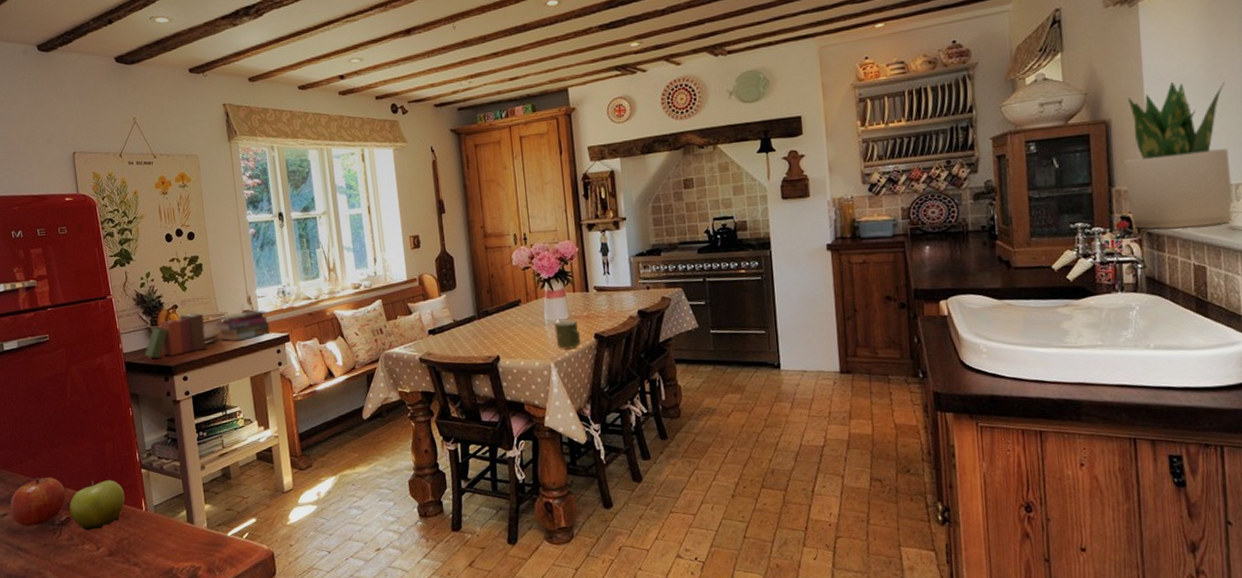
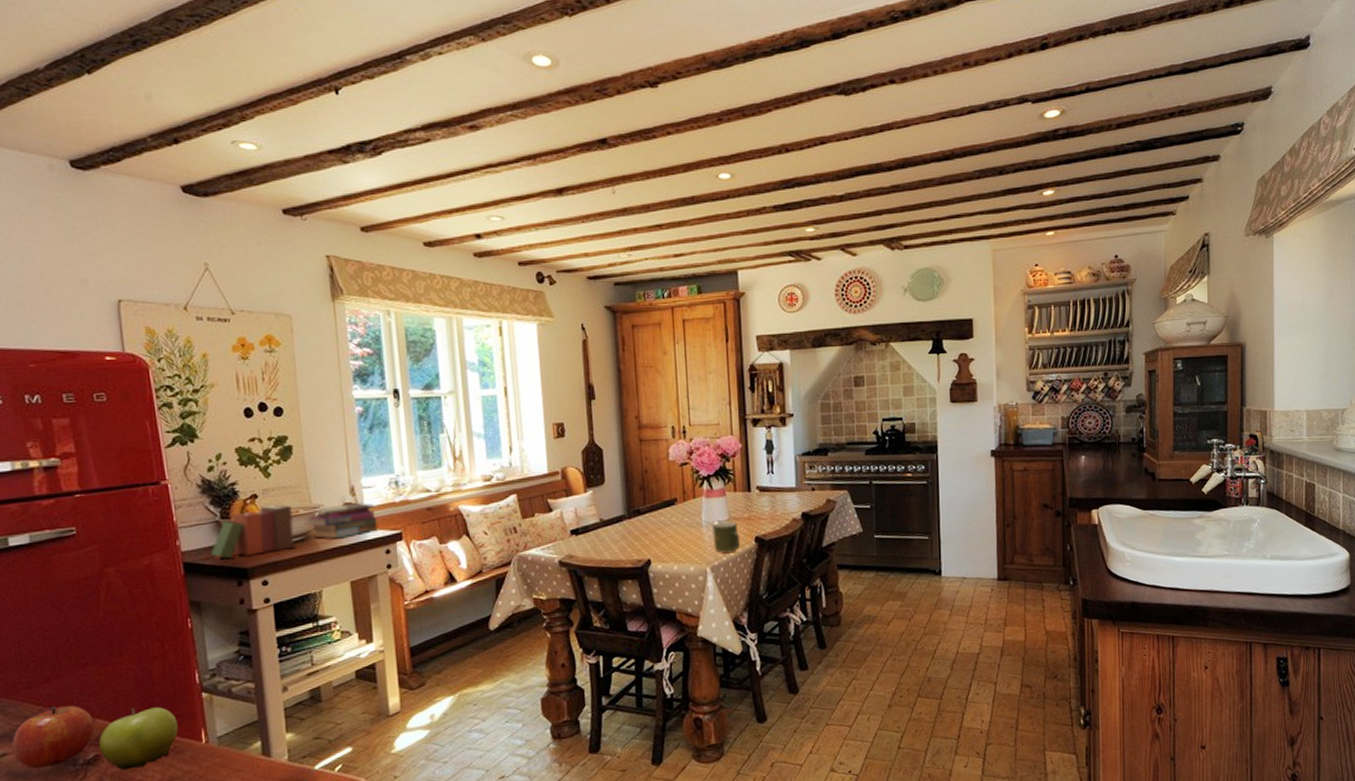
planter: present [1124,81,1232,230] -> none [1255,311,1339,448]

